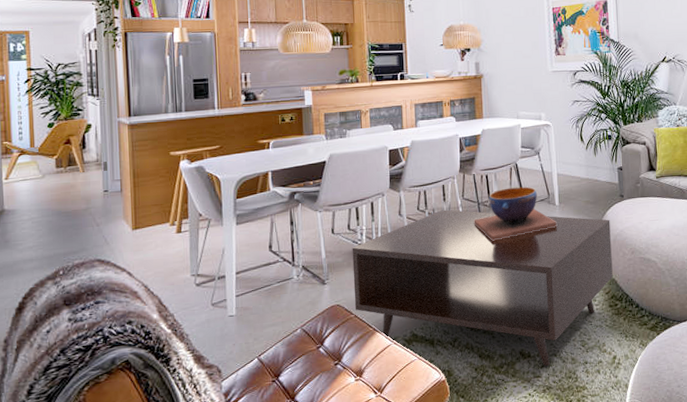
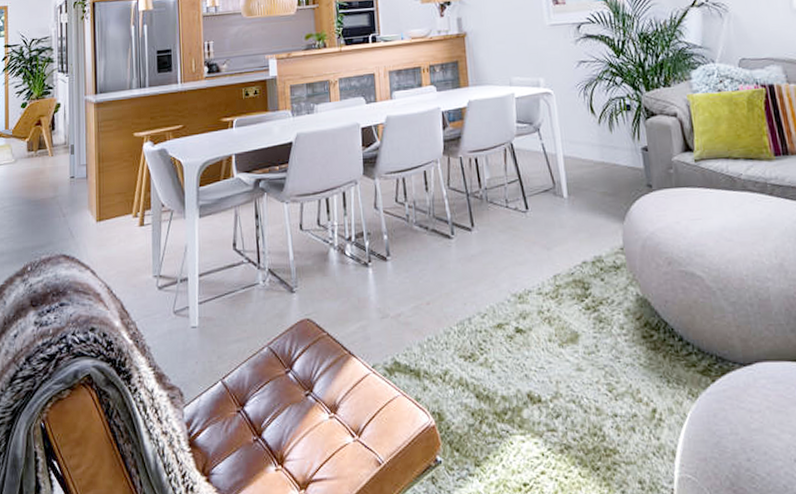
coffee table: present [352,209,613,367] -> none [322,202,645,417]
decorative bowl: present [474,187,557,241] -> none [462,173,567,243]

